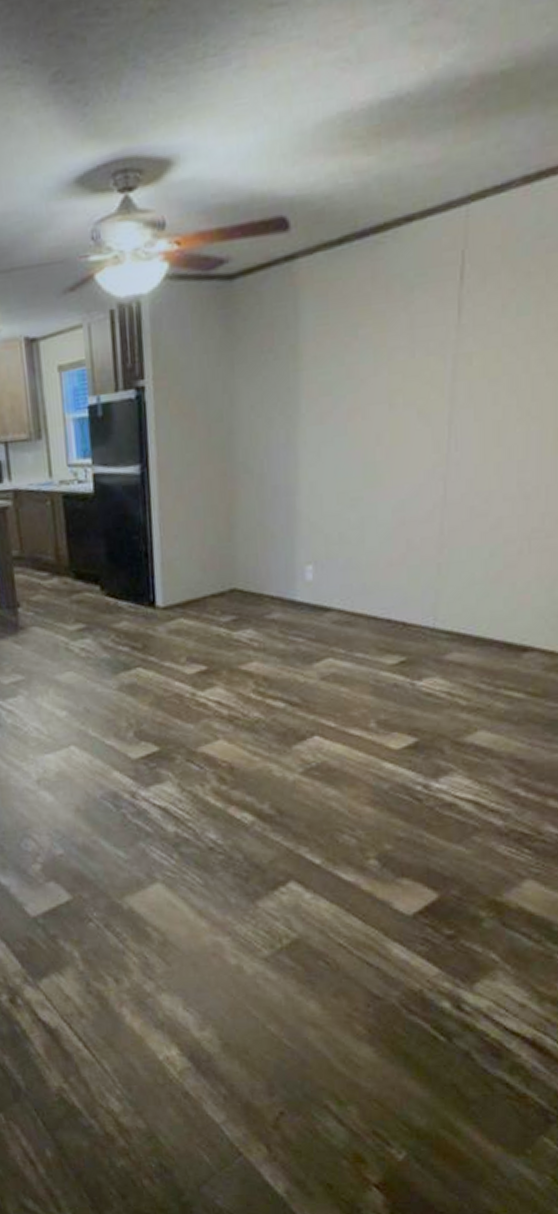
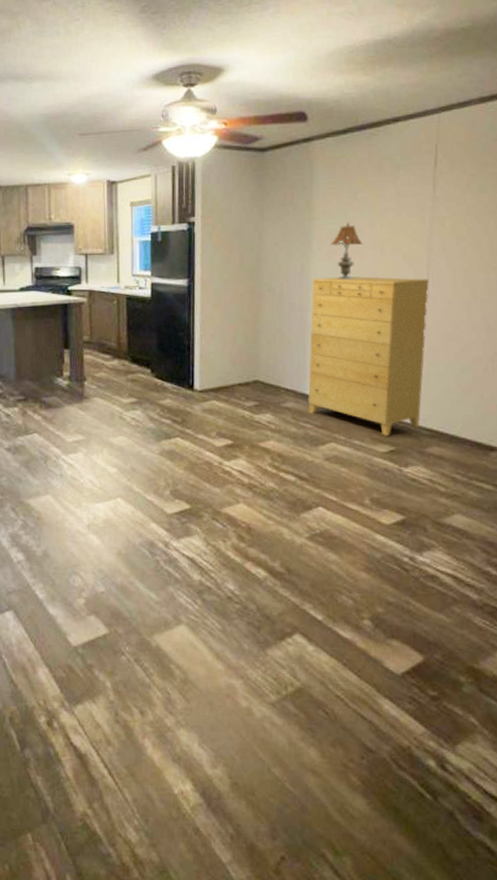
dresser: none [298,439,451,645] -> present [308,276,429,436]
table lamp: none [324,370,366,450] -> present [331,222,363,280]

